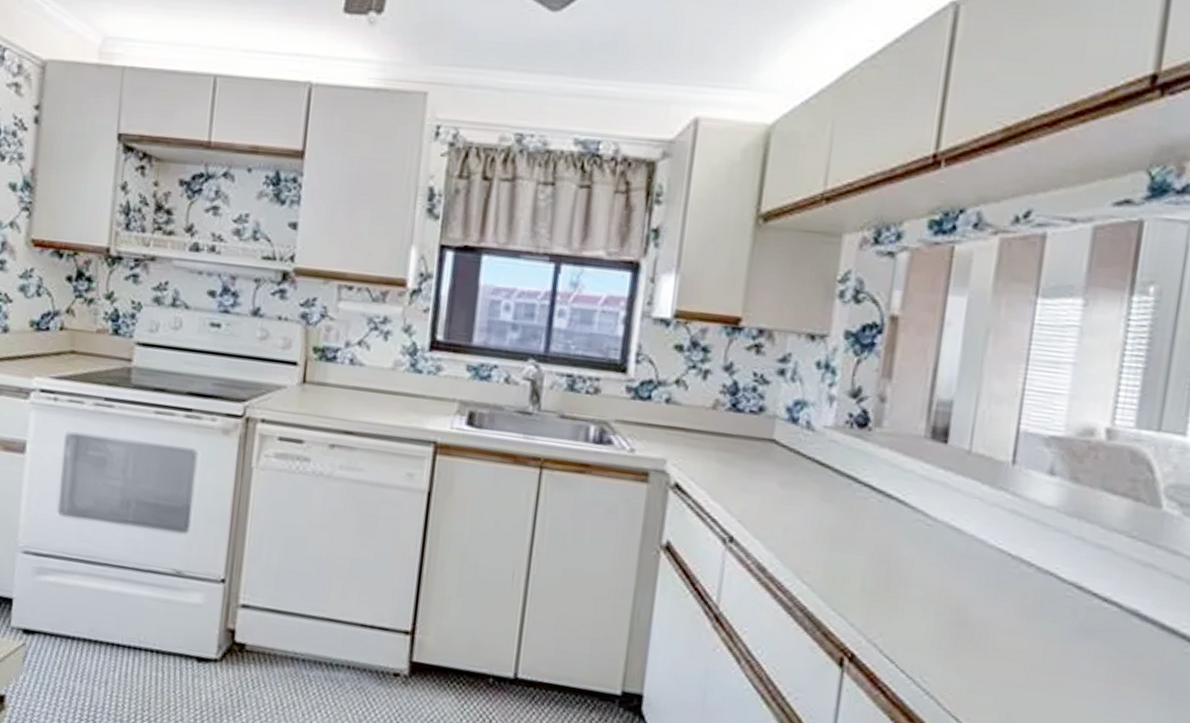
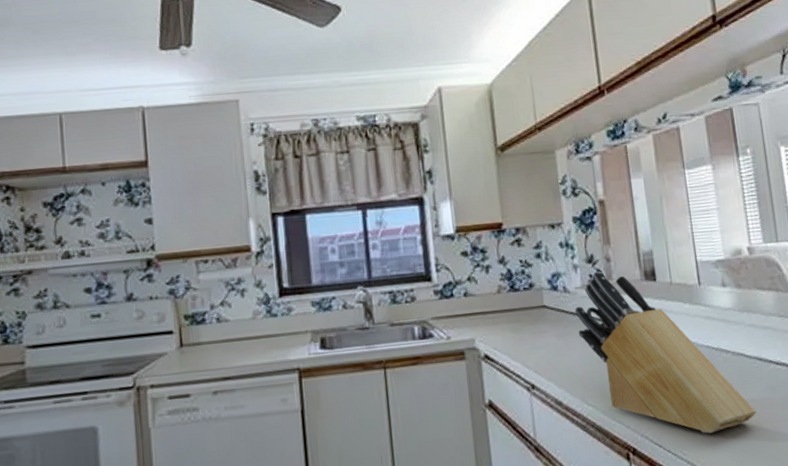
knife block: none [812,411,1052,667] -> present [574,271,757,434]

